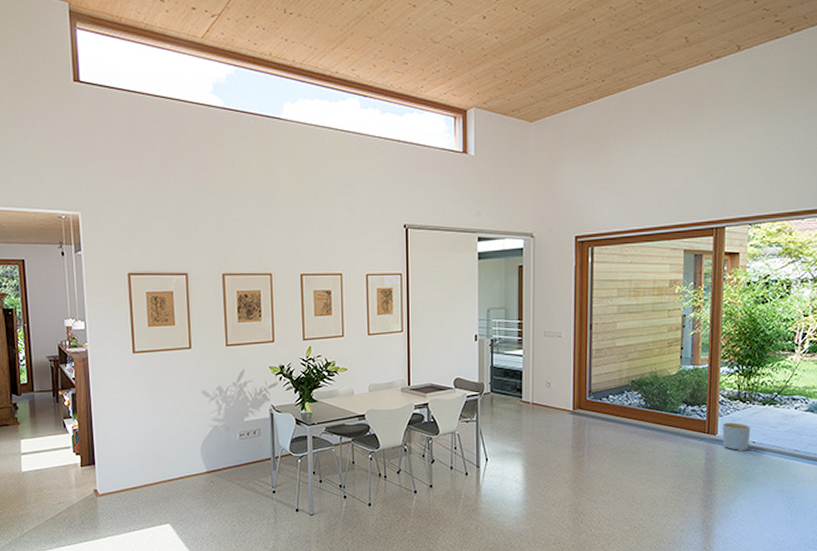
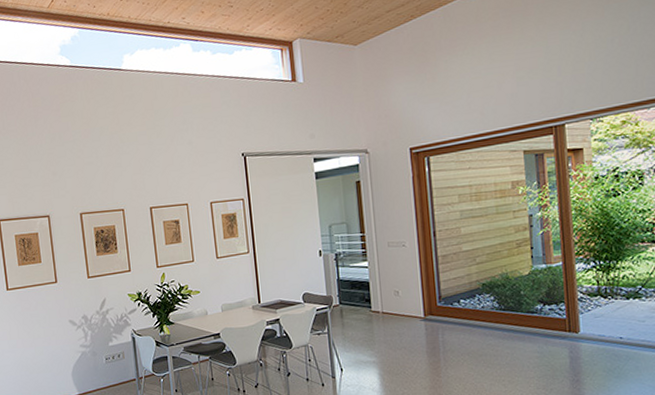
planter: present [722,423,751,452] -> none [584,319,616,348]

